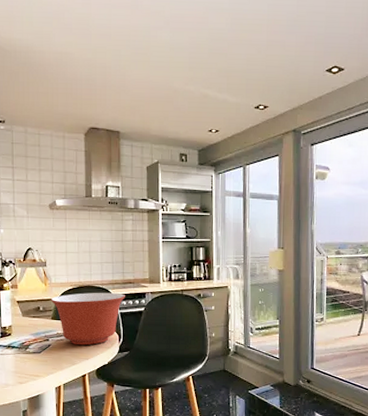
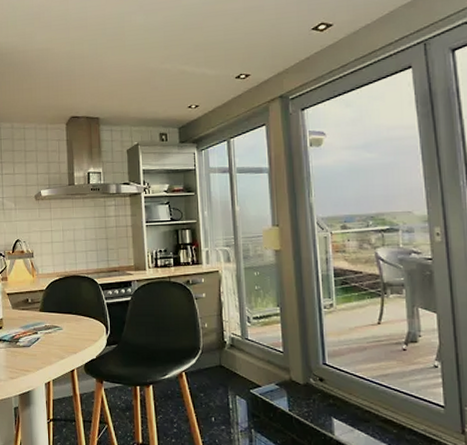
mixing bowl: present [50,292,125,346] -> none [38,281,111,339]

